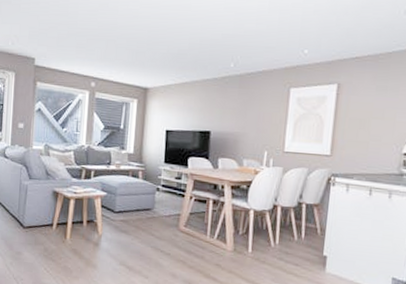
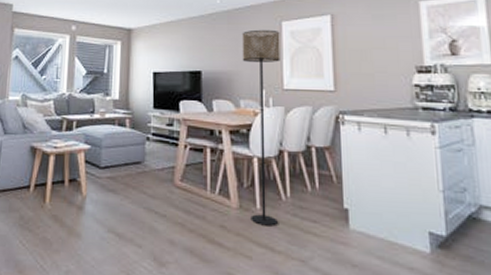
floor lamp: none [242,94,287,267] -> present [242,29,281,226]

